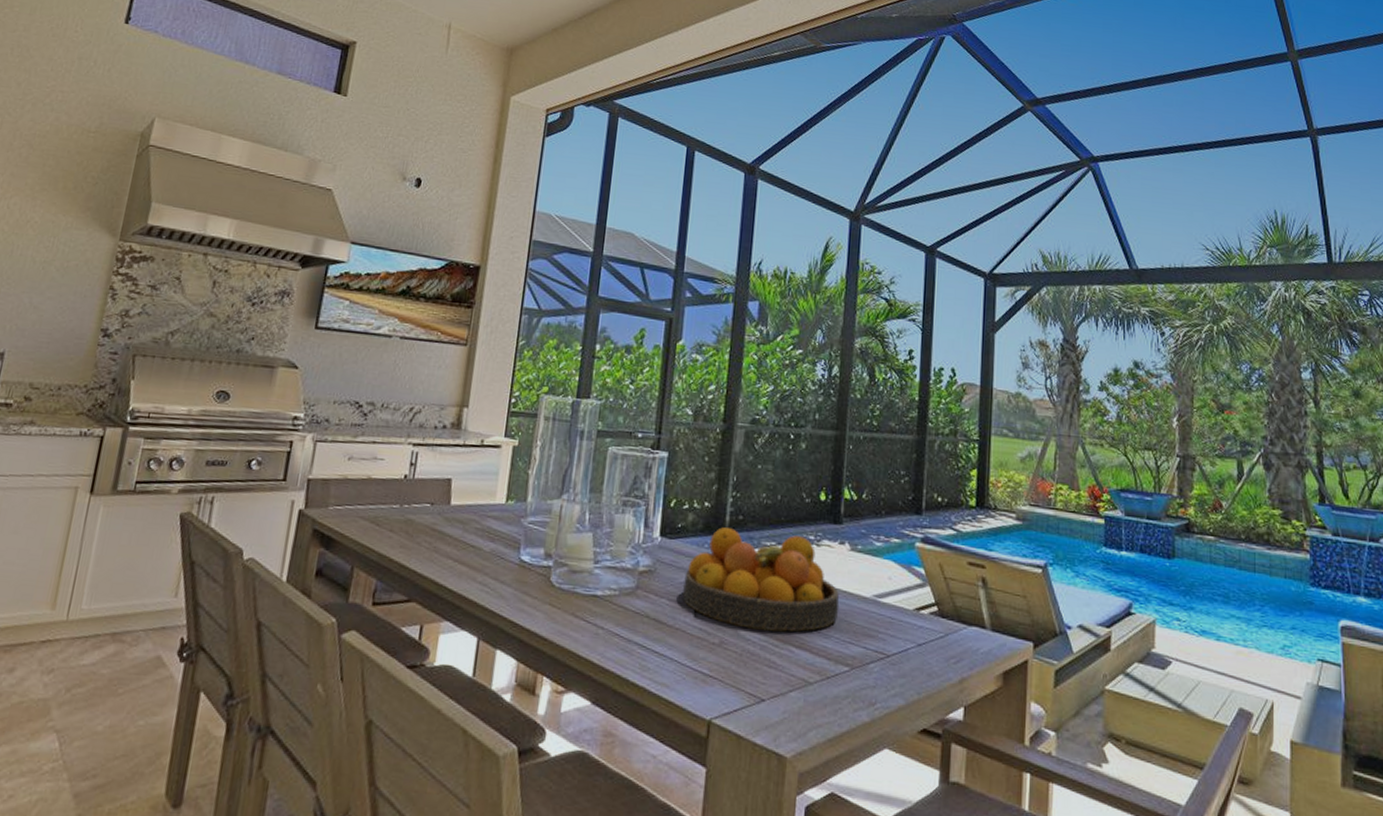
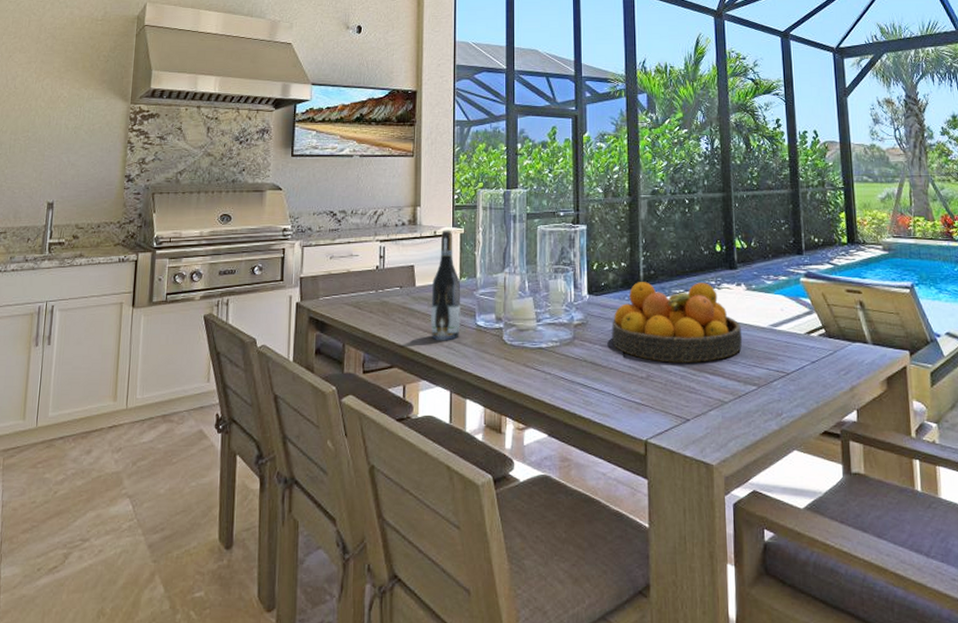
wine bottle: none [463,439,506,576] -> present [431,230,461,341]

